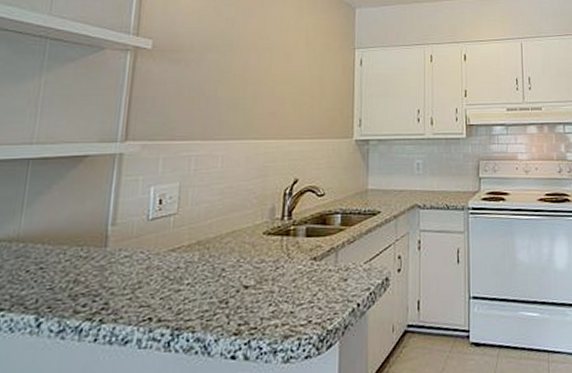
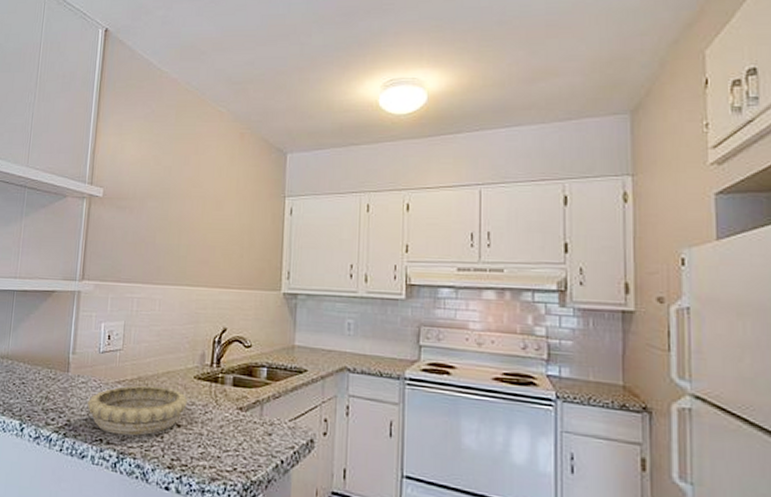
decorative bowl: none [131,248,256,309] -> present [87,385,188,436]

